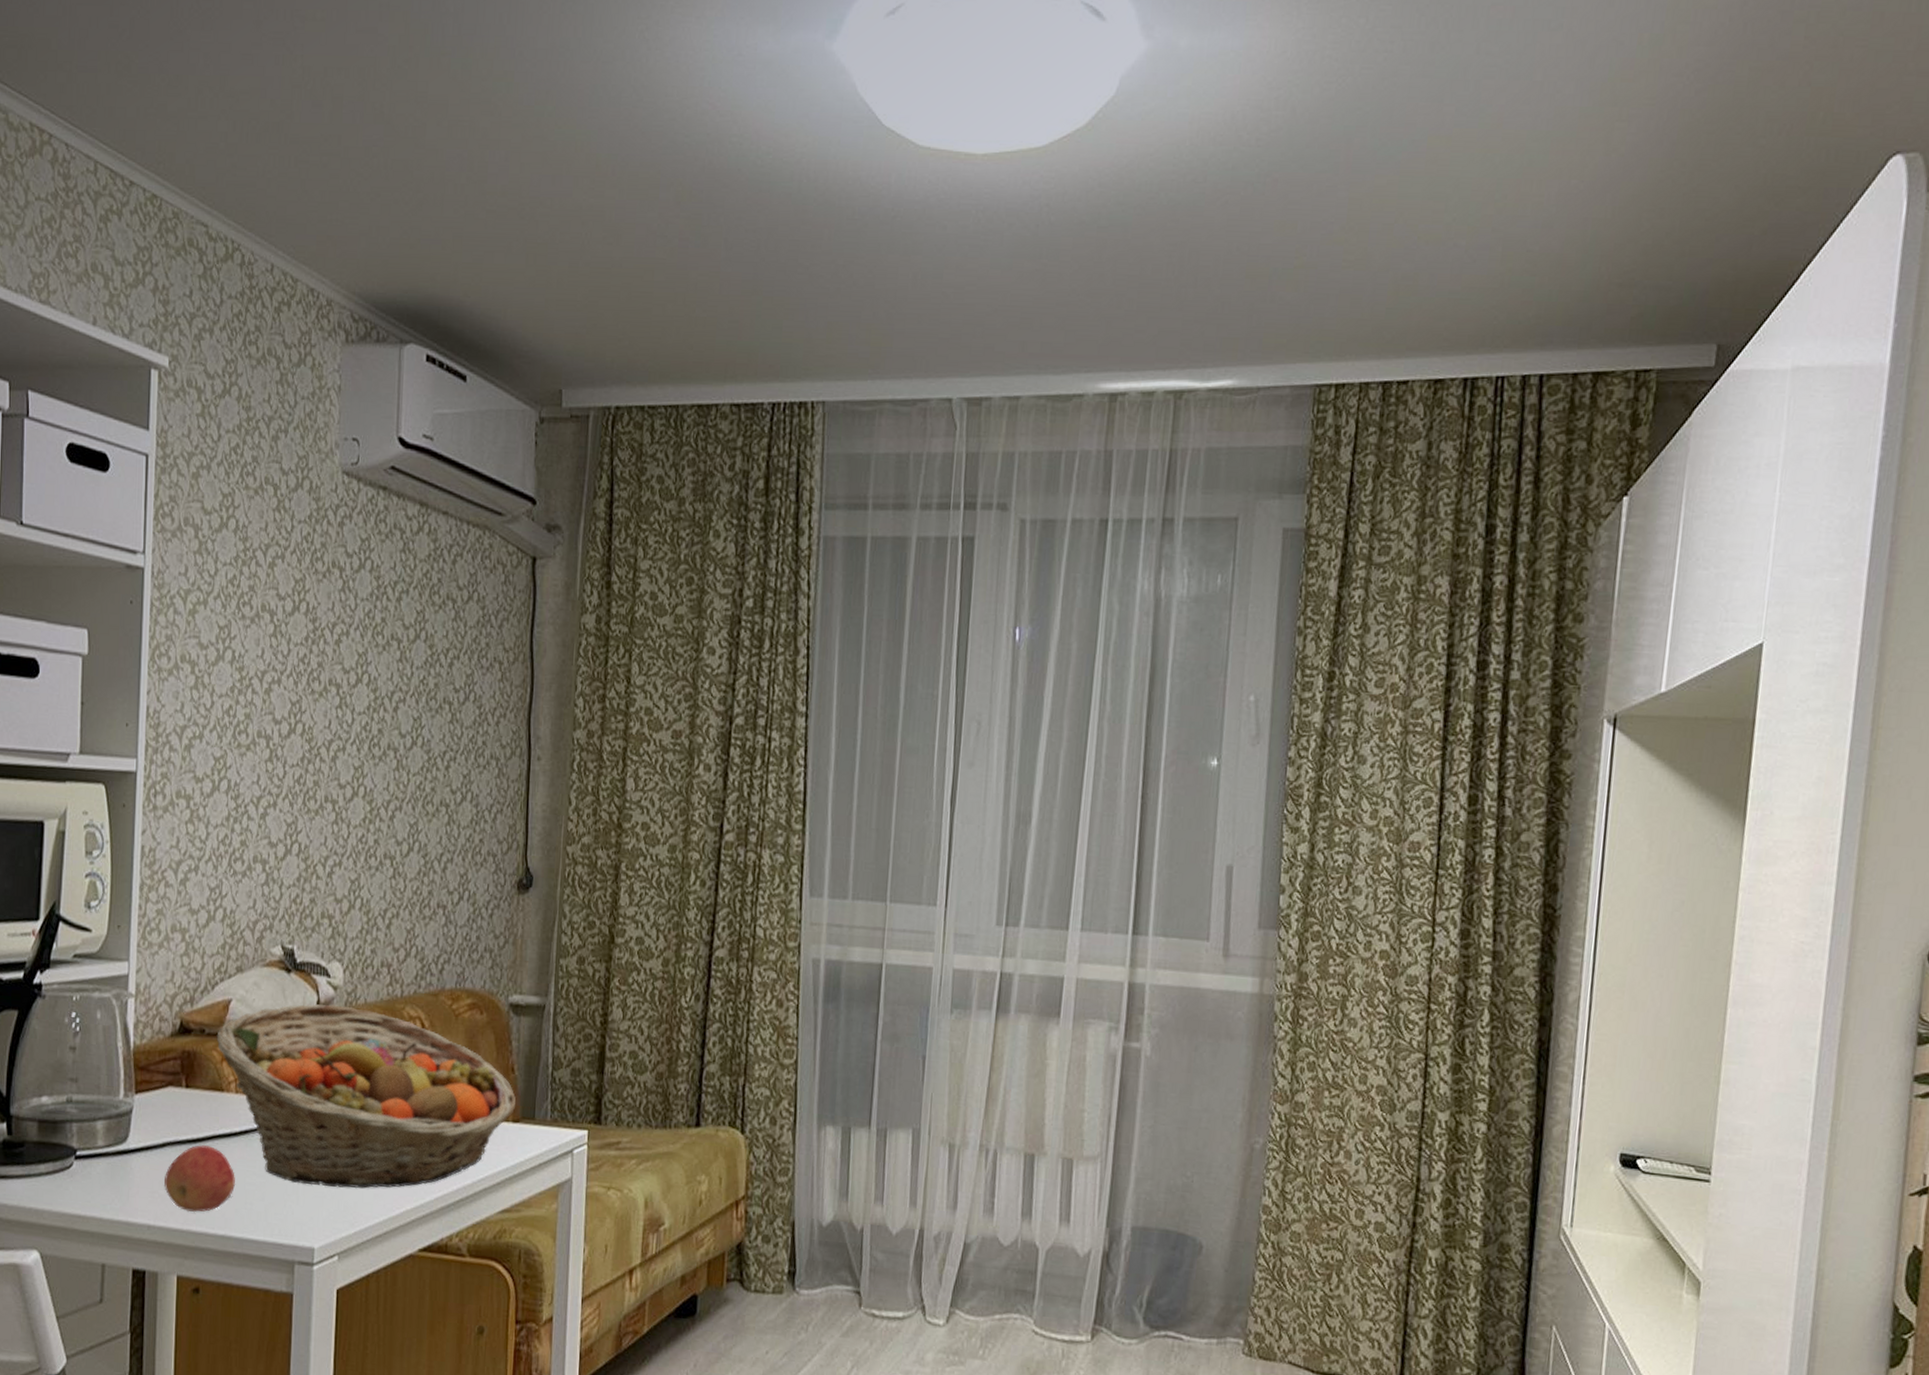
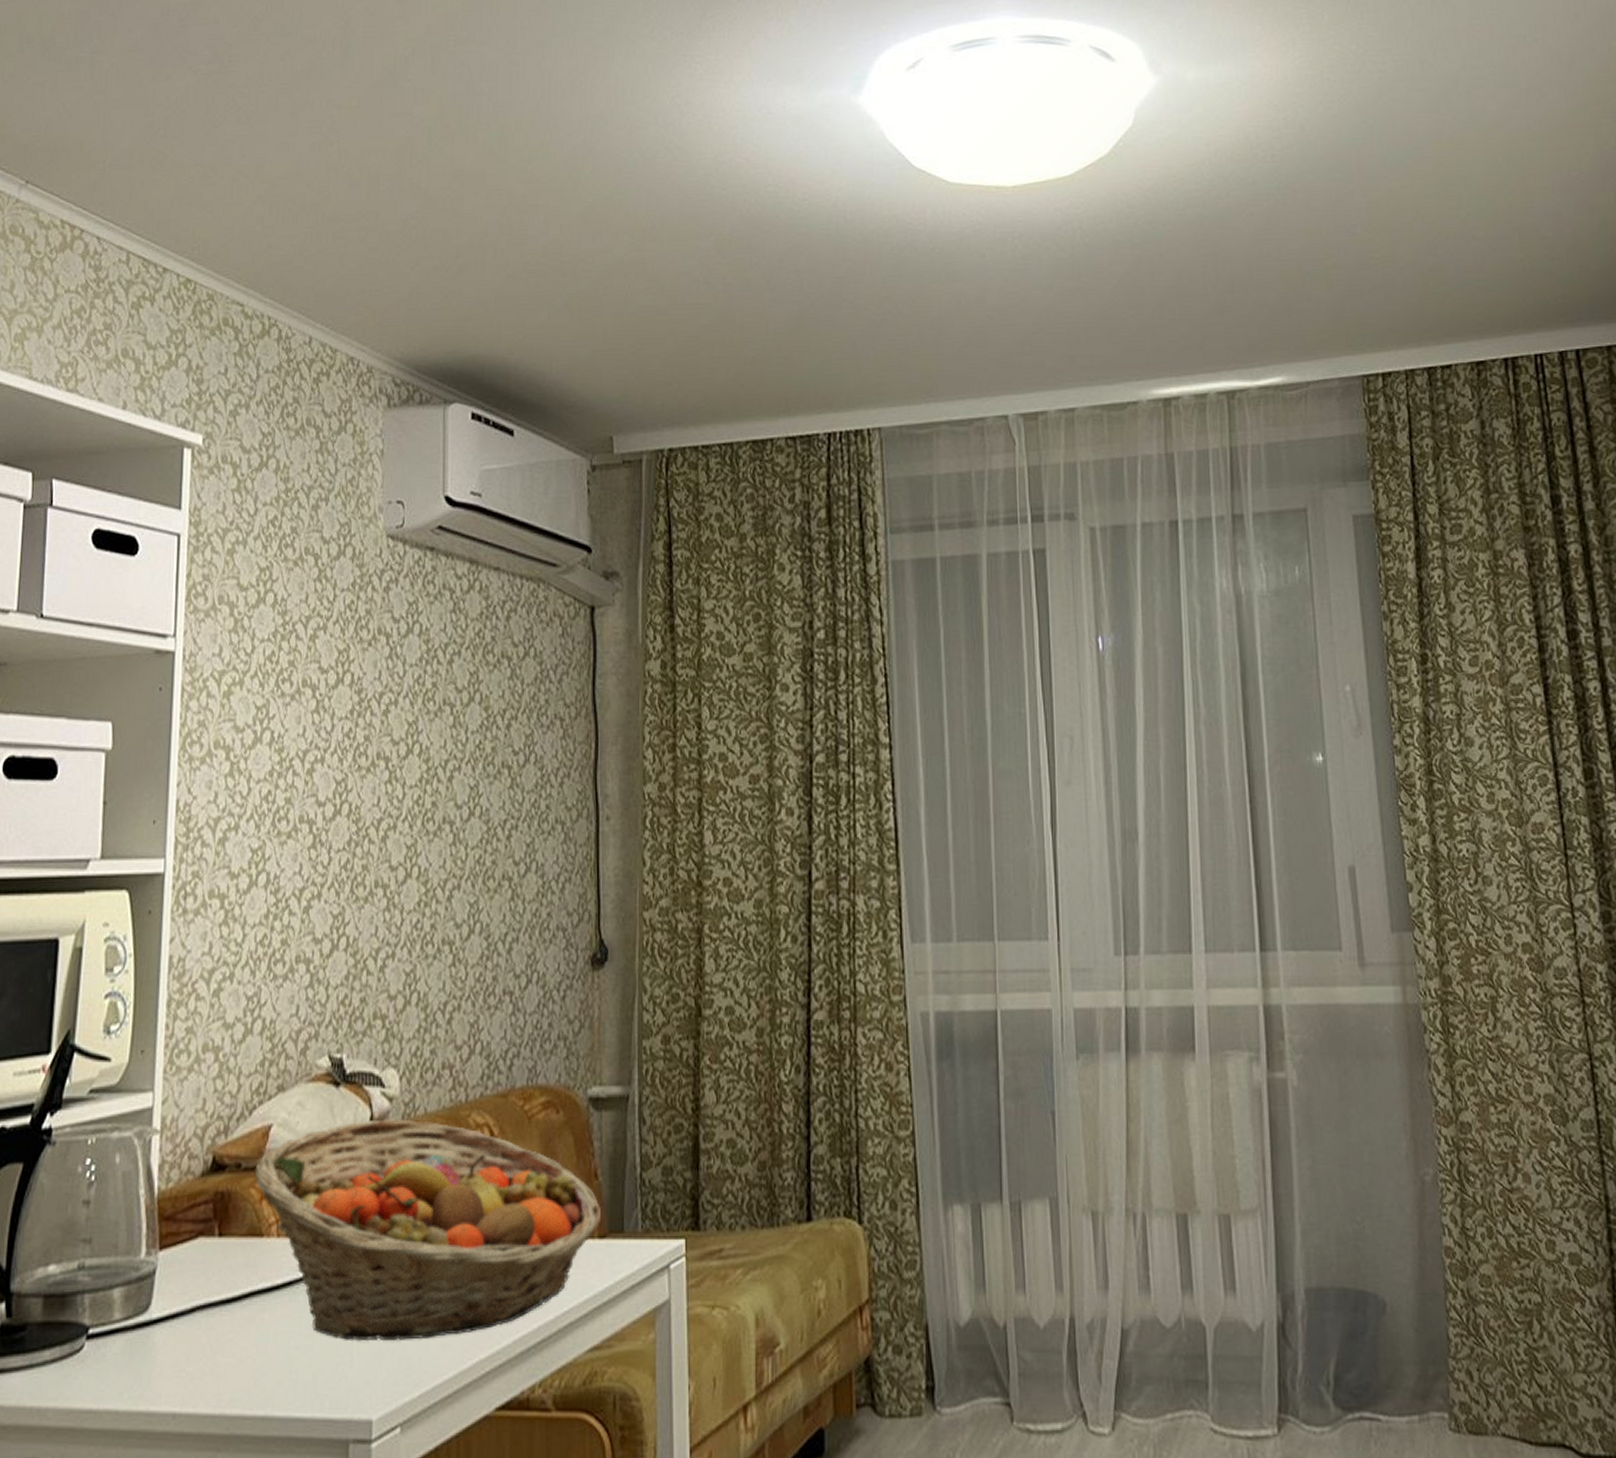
apple: present [164,1145,235,1212] -> none [193,1305,277,1390]

